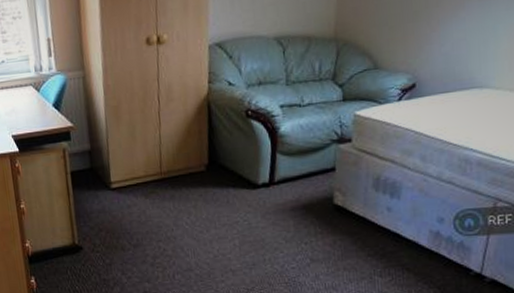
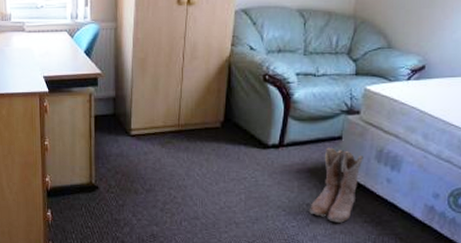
boots: none [307,180,361,260] -> present [308,147,365,223]

